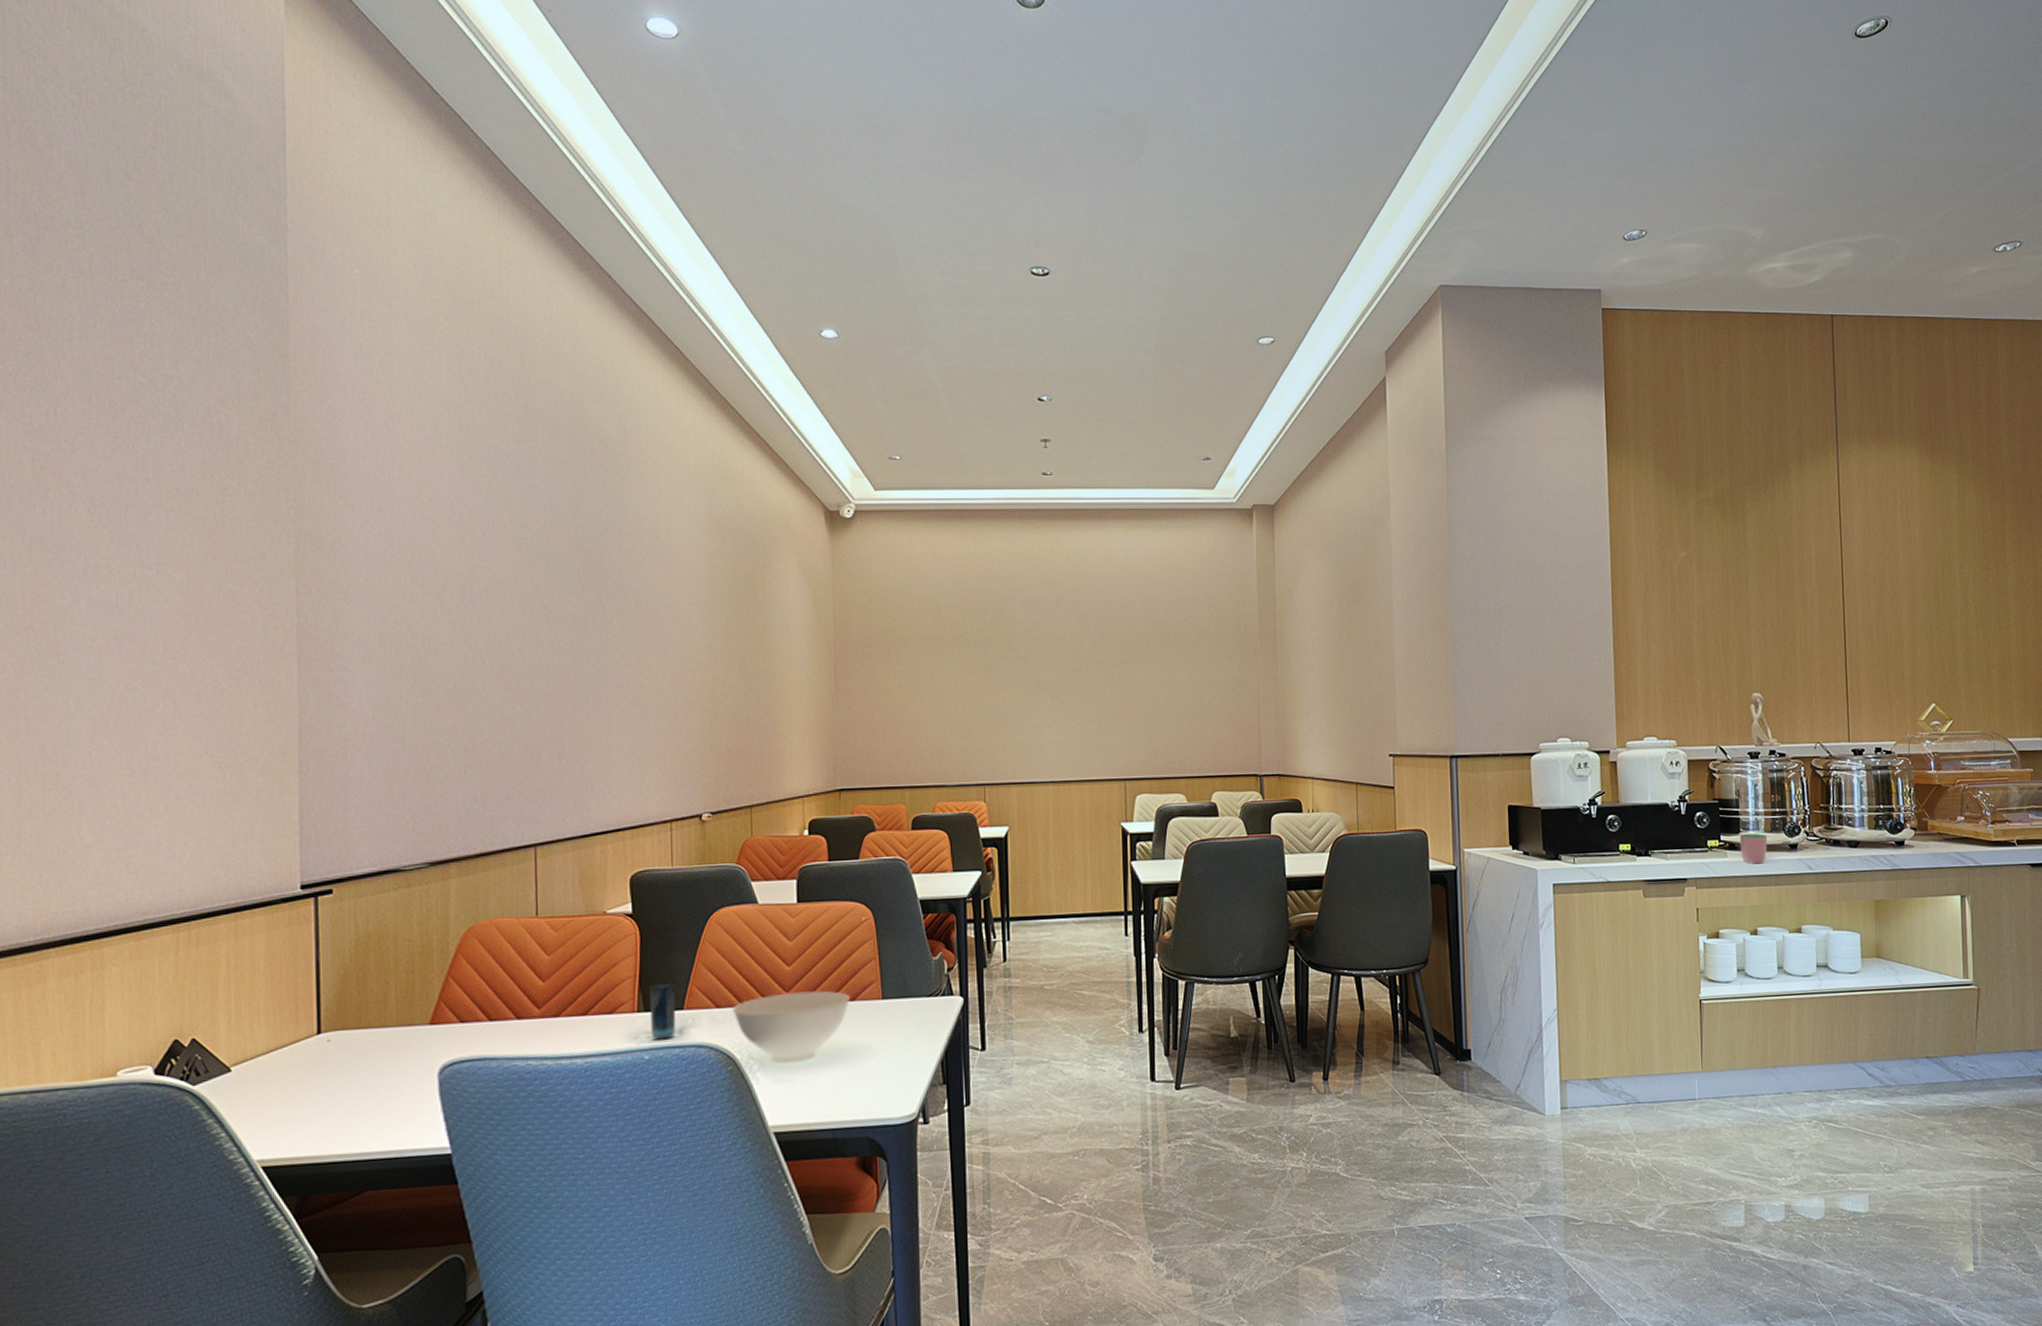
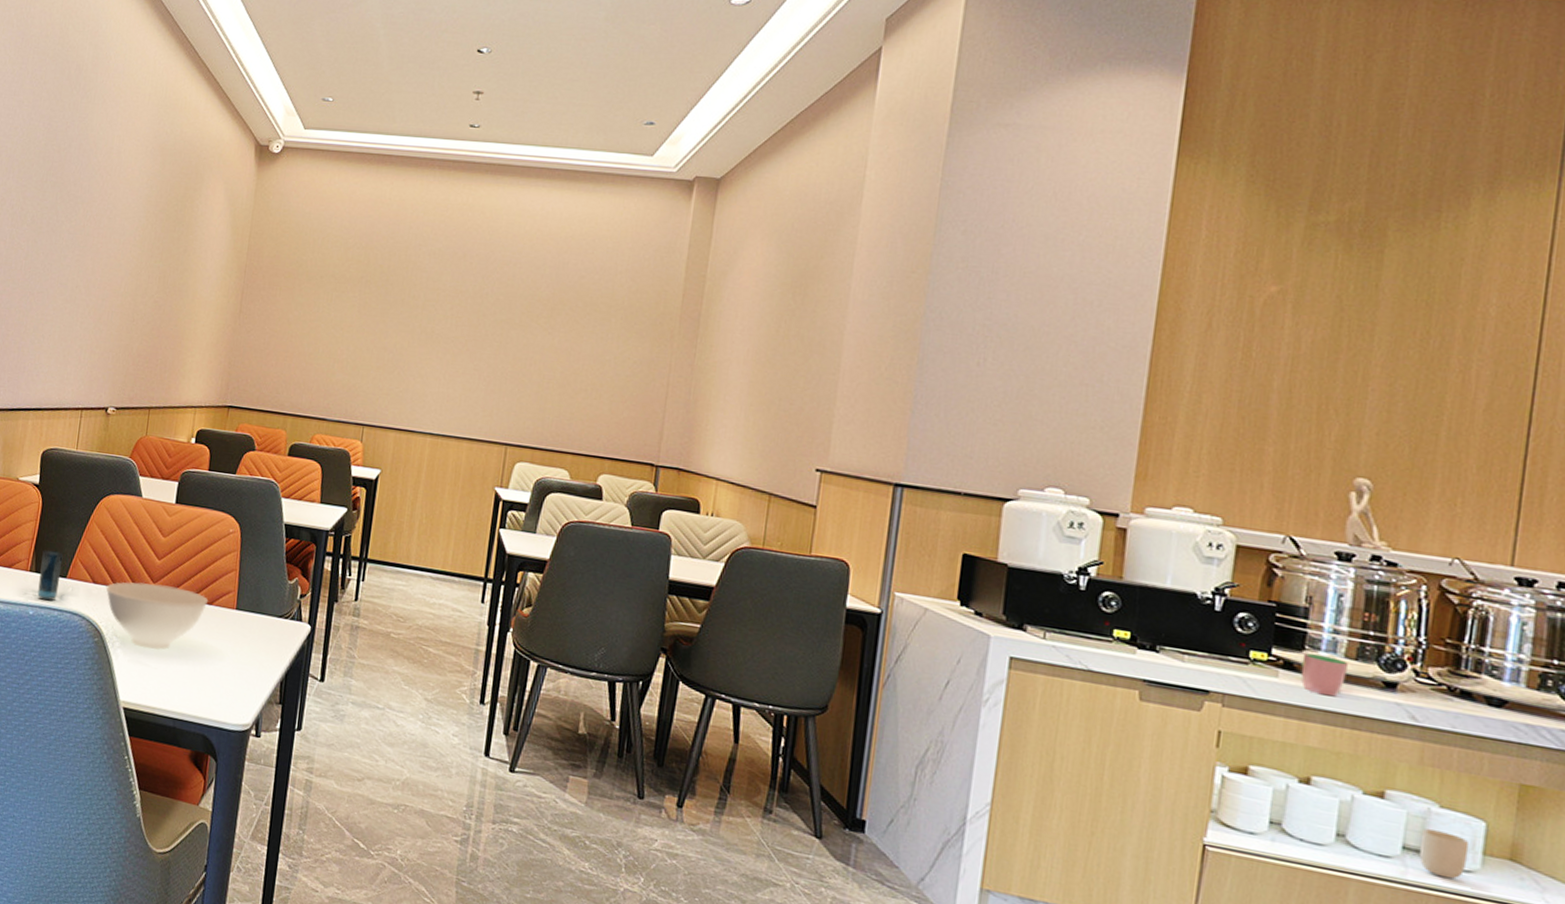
cup: none [1825,947,1854,982] -> present [1418,828,1470,879]

